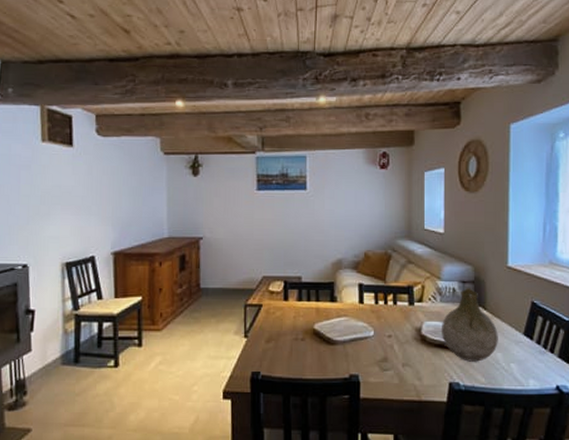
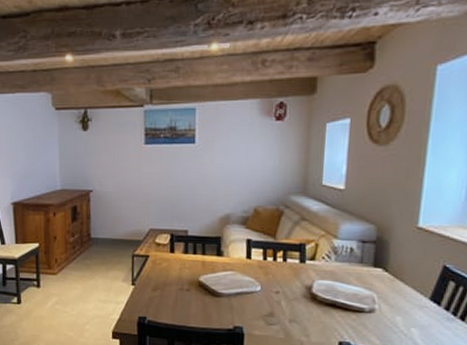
jug: present [442,288,498,362] -> none [334,248,400,324]

